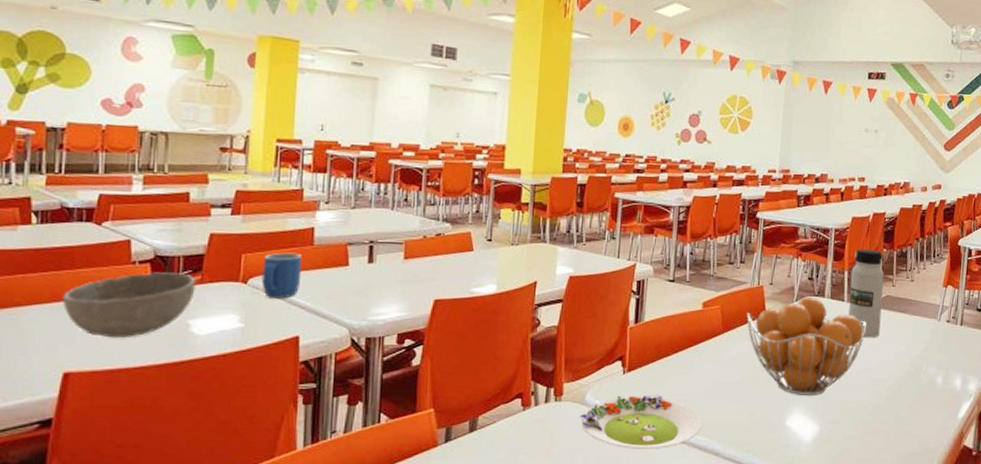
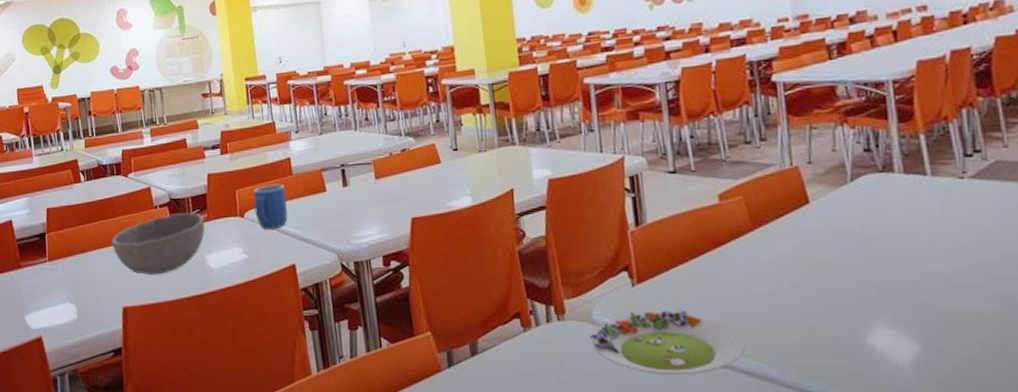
fruit basket: present [747,296,866,396] -> none [782,173,970,305]
water bottle: present [848,248,884,338] -> none [929,99,995,222]

